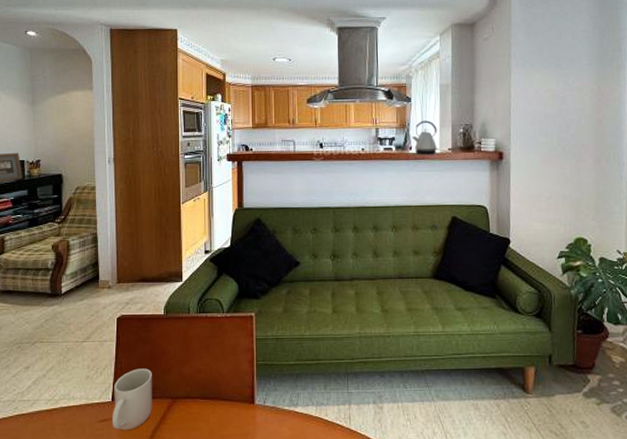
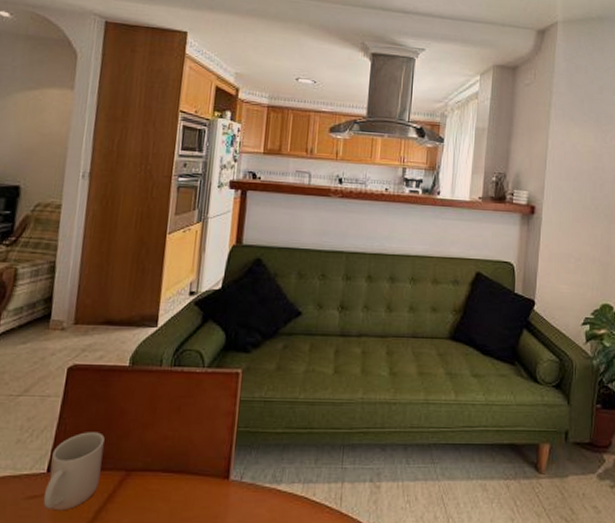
kettle: present [411,120,439,155] -> none [440,164,469,203]

